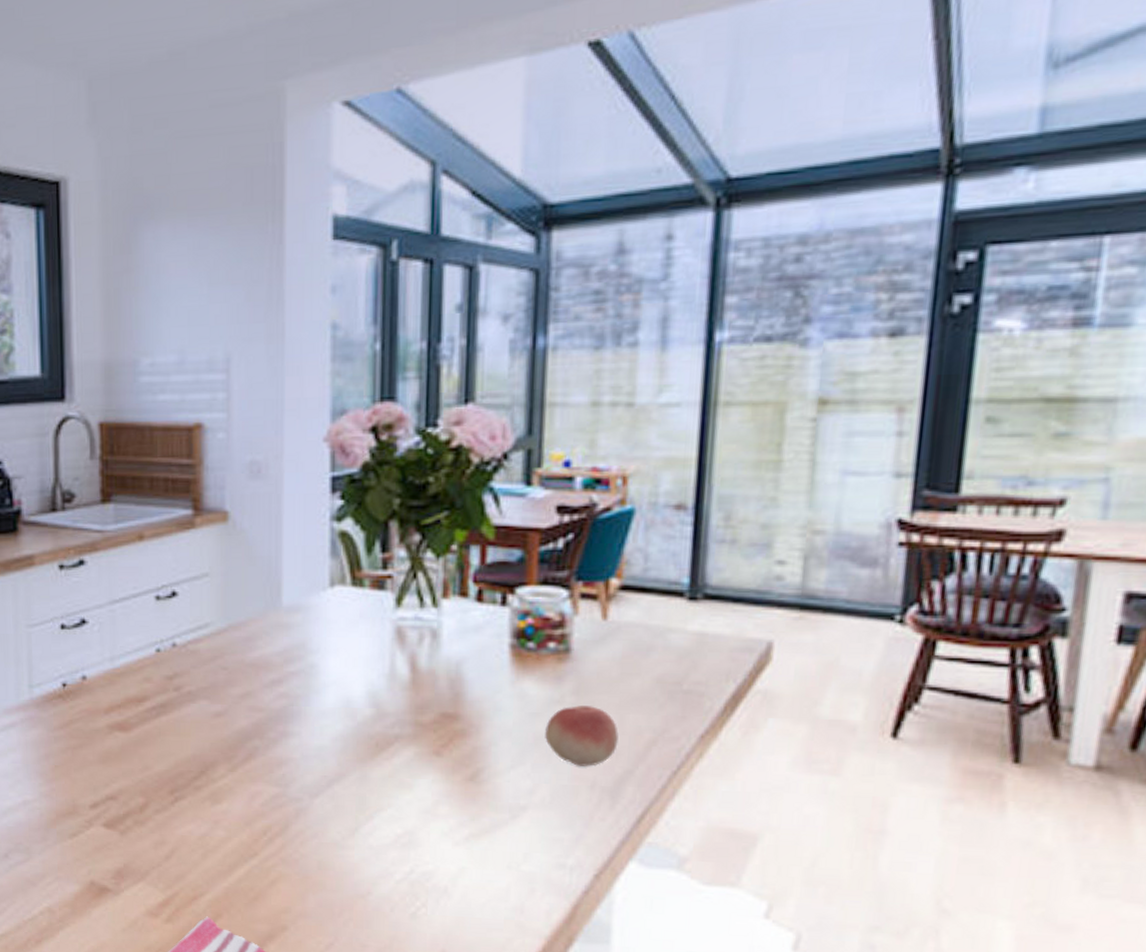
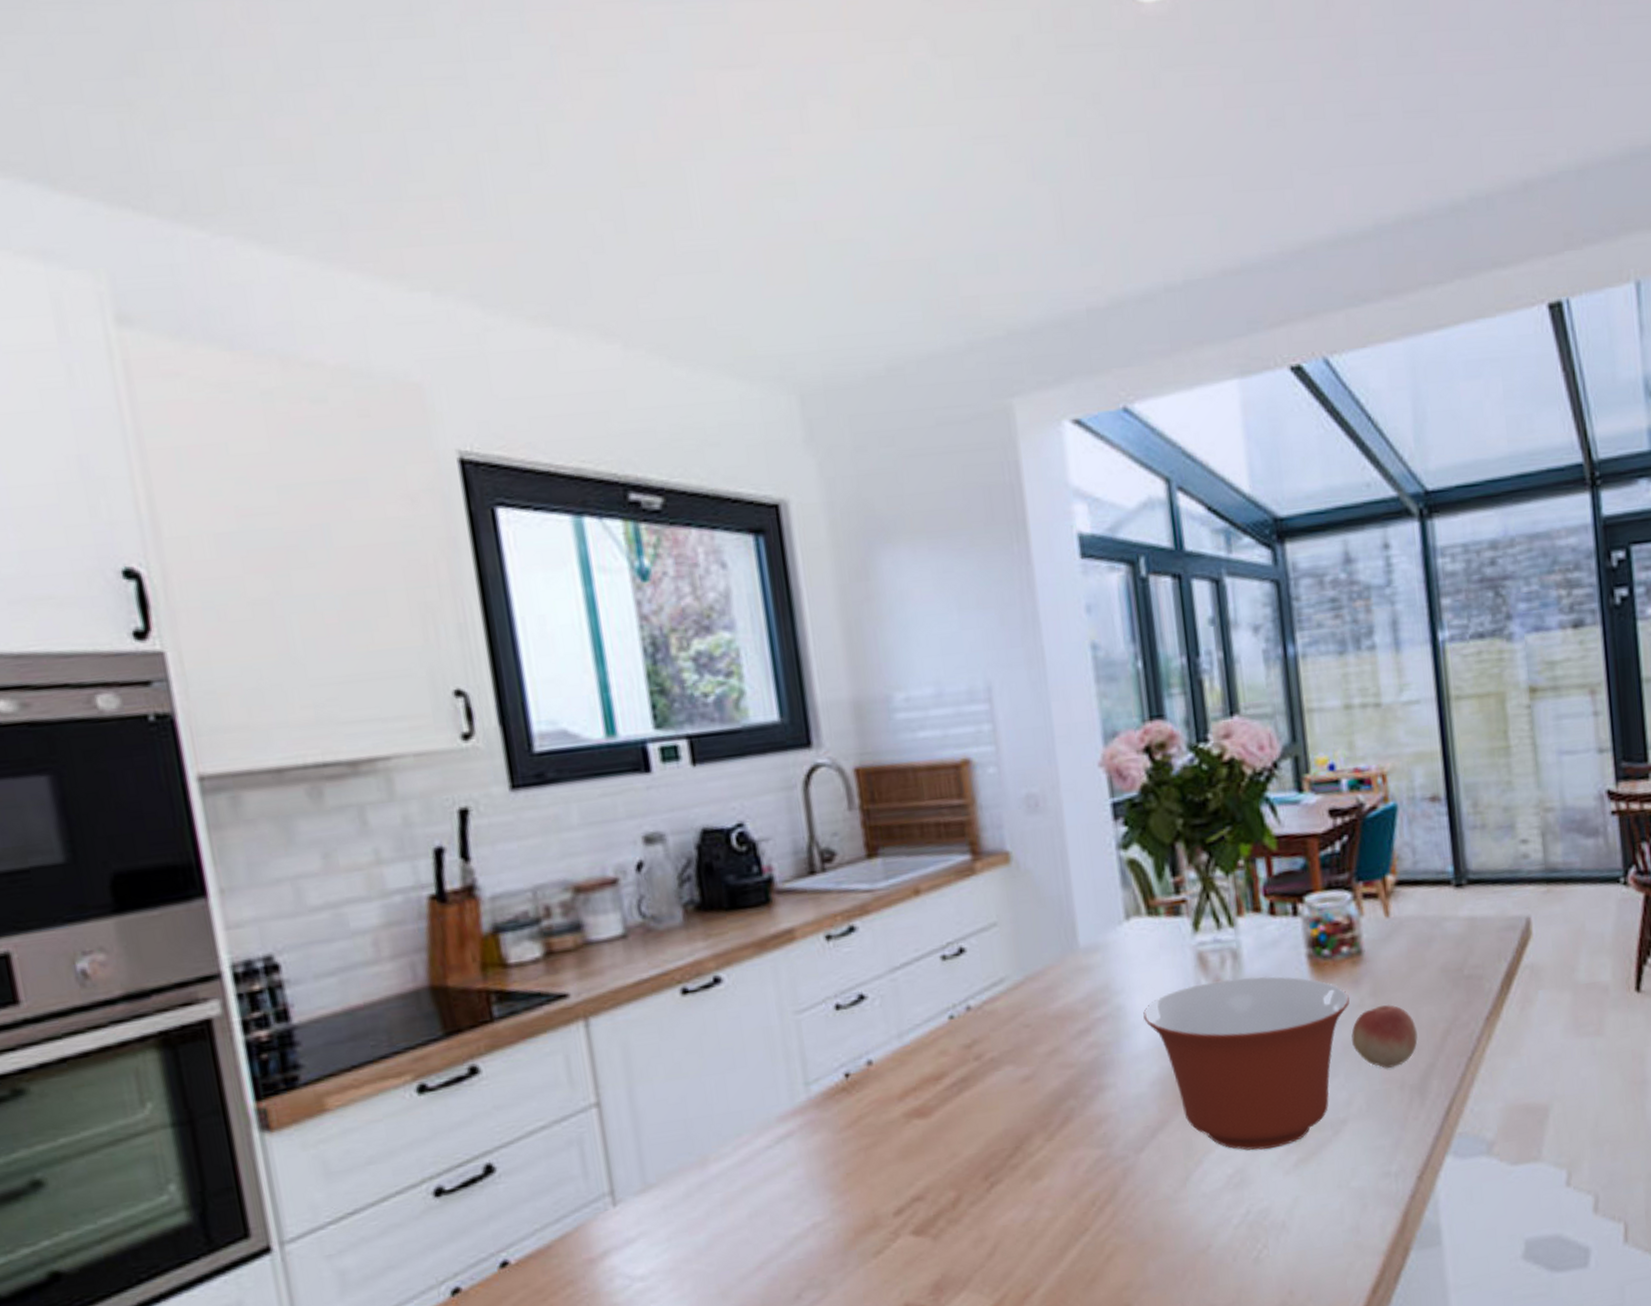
mixing bowl: none [335,655,549,819] -> present [1143,976,1350,1150]

